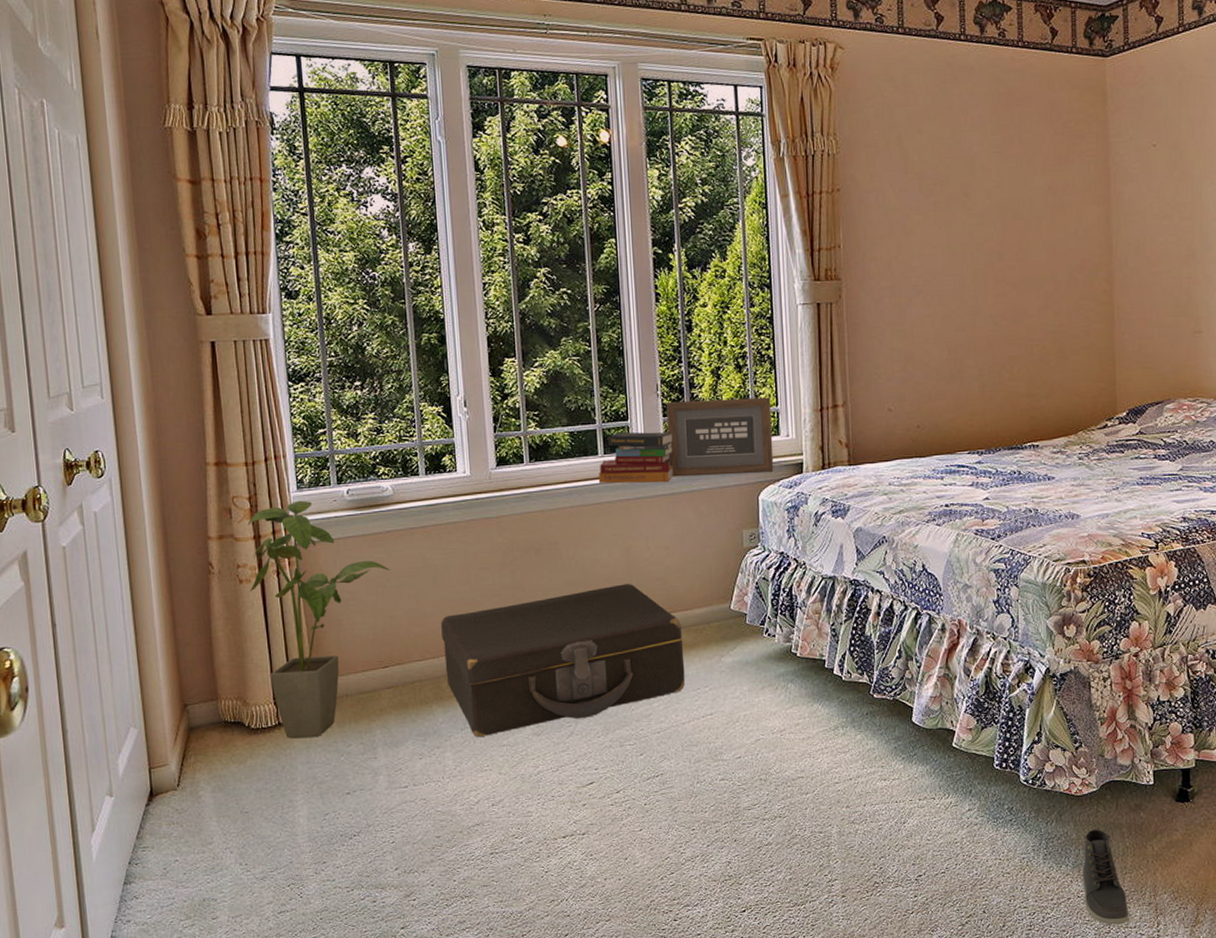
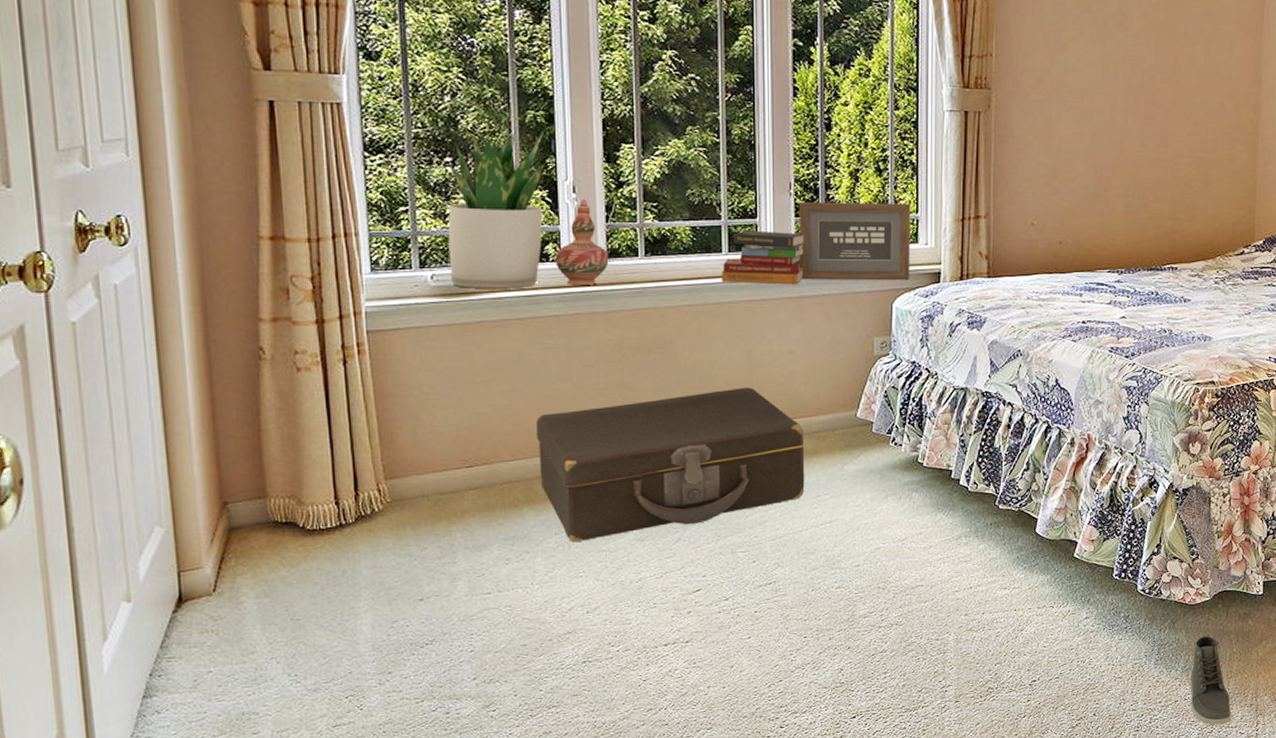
house plant: present [247,500,391,738] -> none [308,283,480,540]
planter: none [359,351,440,501] -> present [448,129,545,289]
decorative vase: none [451,411,498,493] -> present [555,198,609,285]

